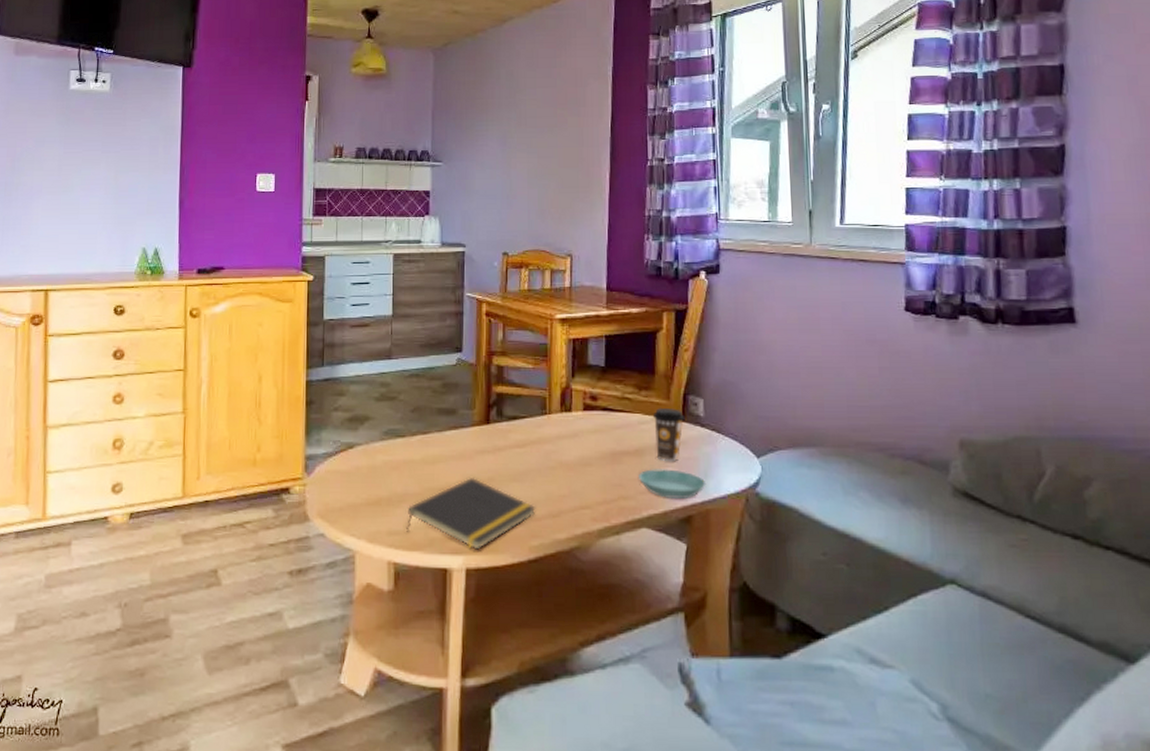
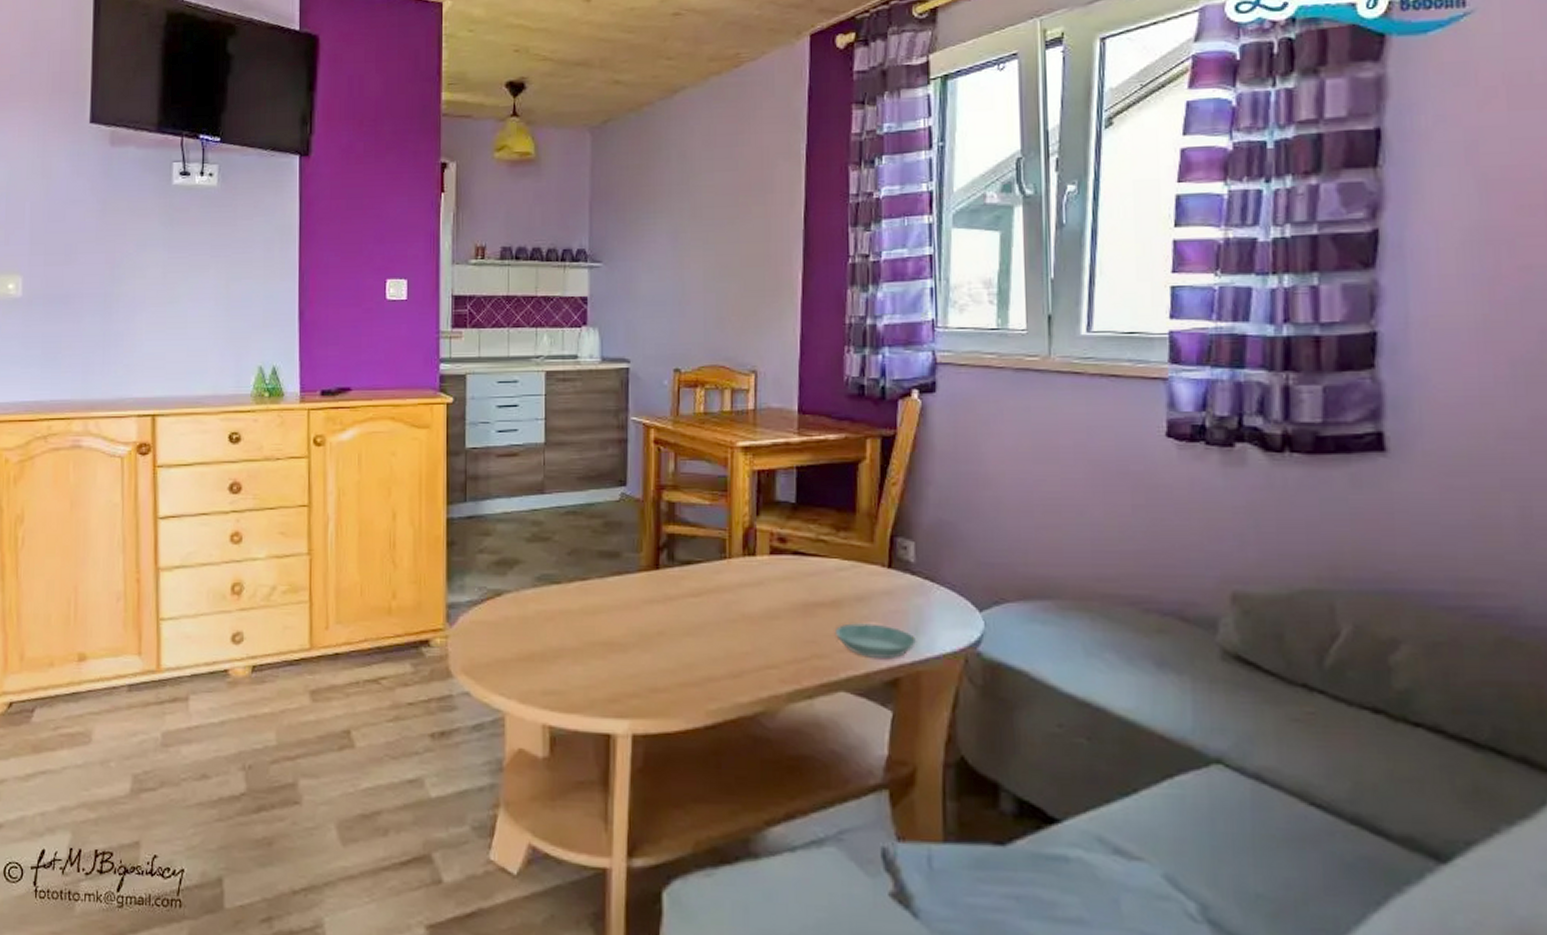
notepad: present [407,477,536,550] -> none [563,630,714,714]
coffee cup: present [652,407,685,461] -> none [852,551,892,614]

